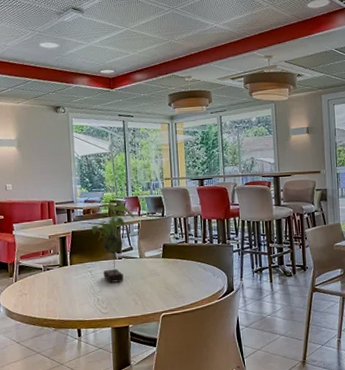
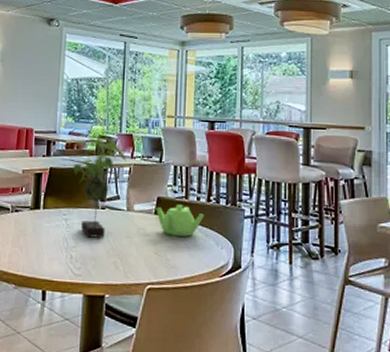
teapot: none [163,247,202,273] -> present [156,204,204,236]

